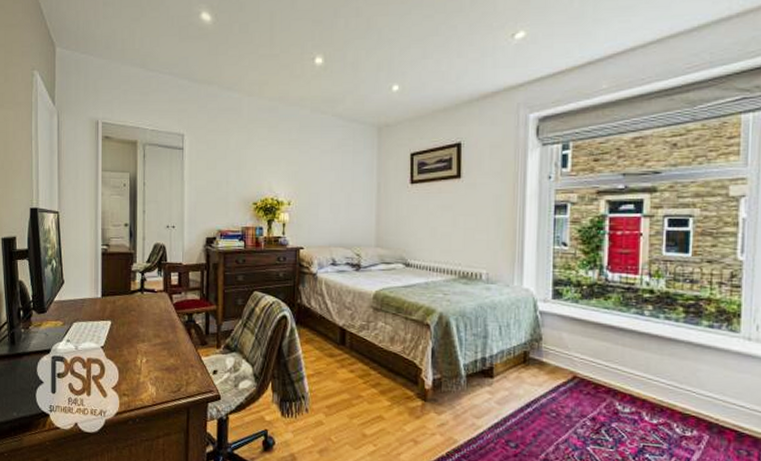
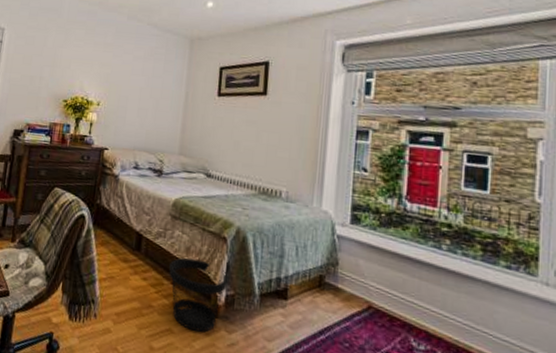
wastebasket: none [375,347,435,416] -> present [169,257,230,332]

